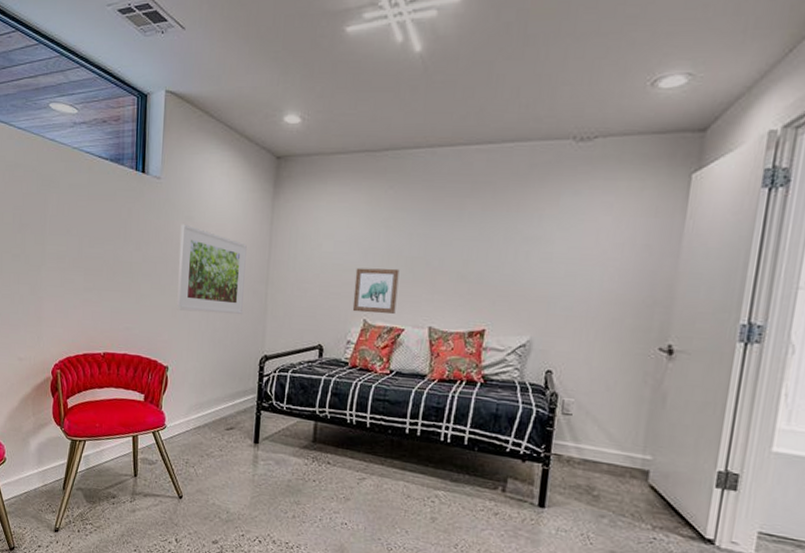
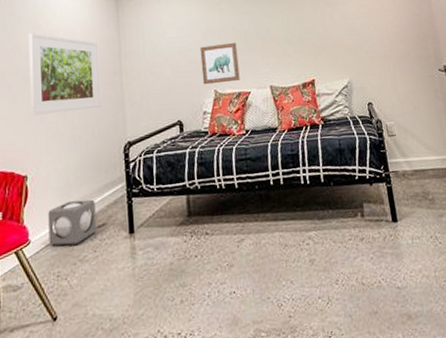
speaker: none [182,399,226,440] -> present [48,199,97,246]

